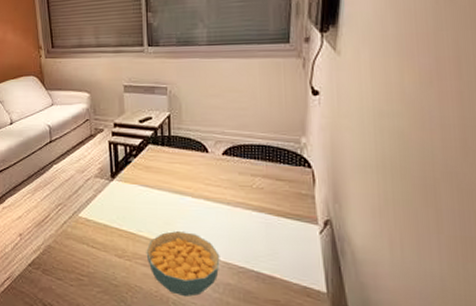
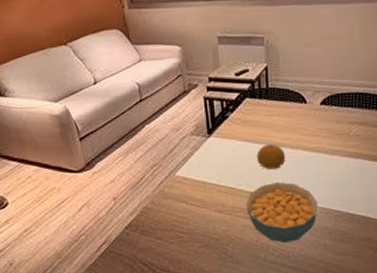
fruit: none [157,191,187,217] -> present [256,144,286,169]

